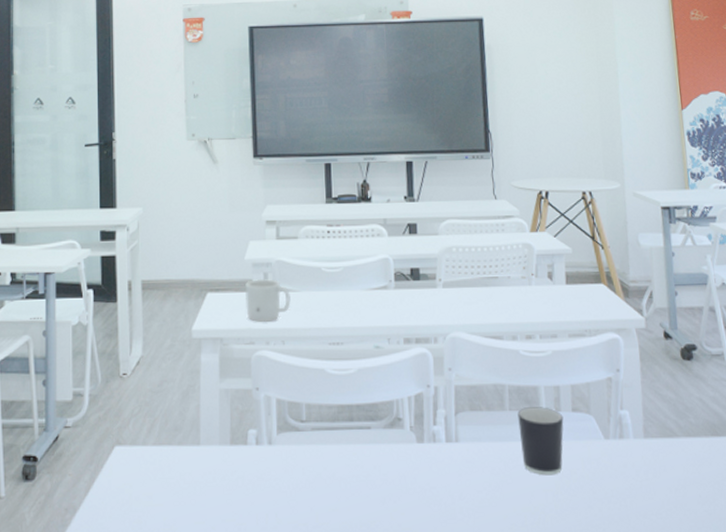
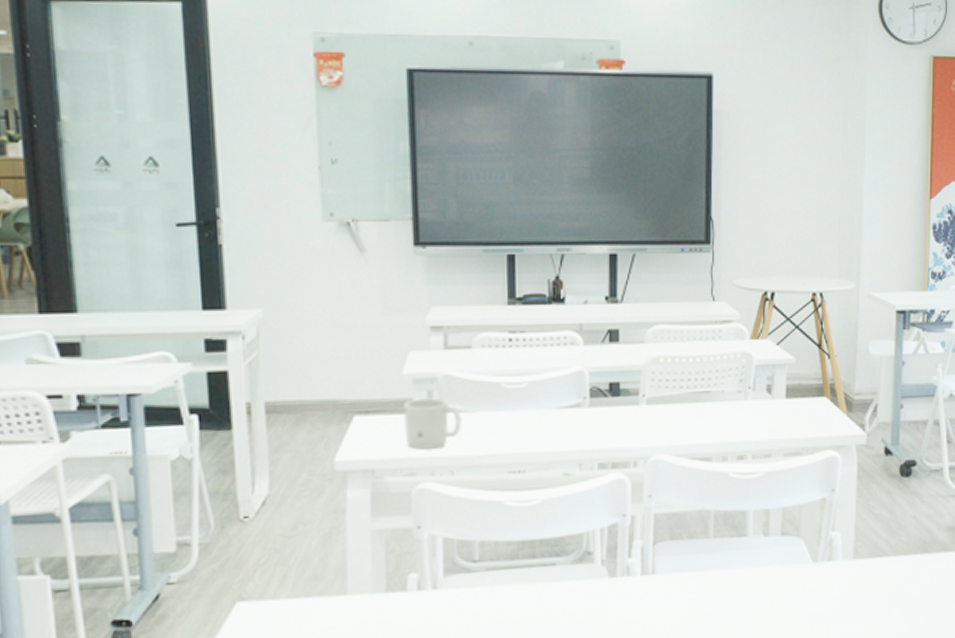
mug: present [517,407,564,476] -> none [722,532,771,604]

